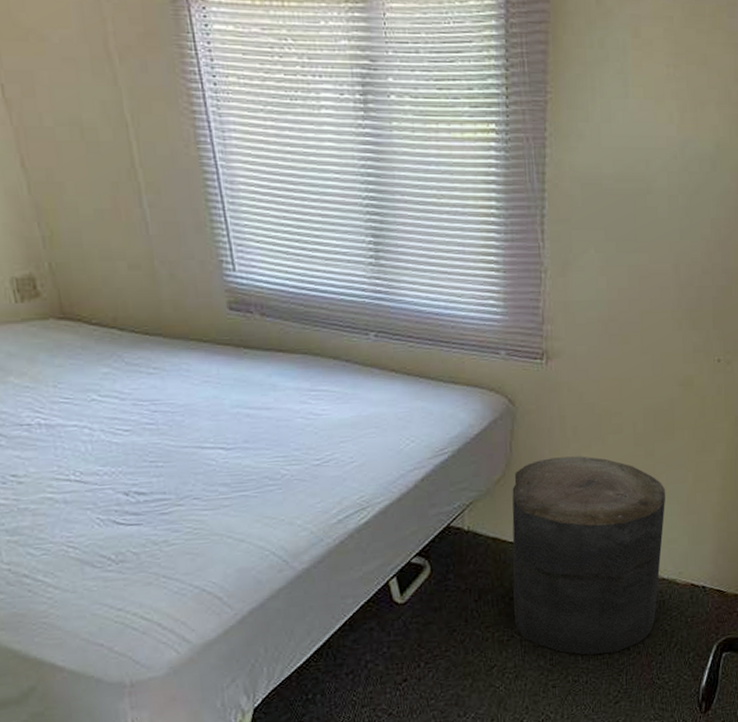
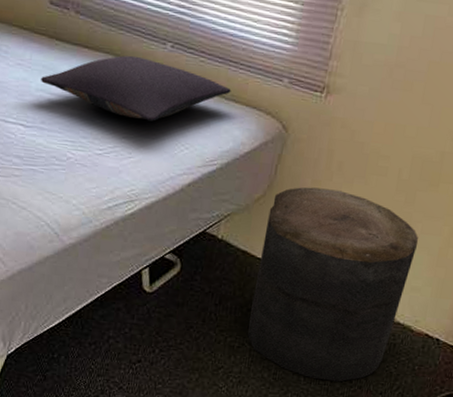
pillow: none [233,352,448,420] -> present [40,55,232,122]

